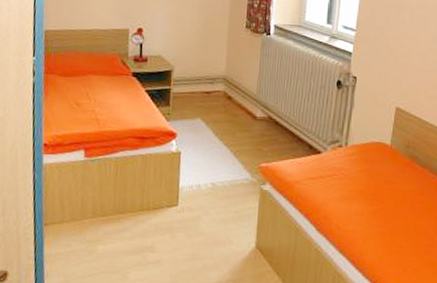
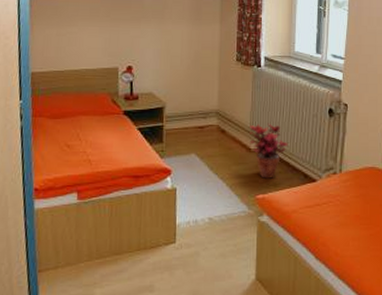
potted plant: none [255,92,295,148] -> present [249,123,289,178]

